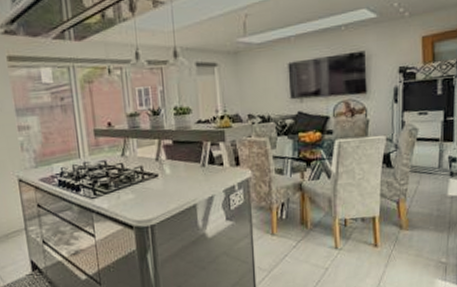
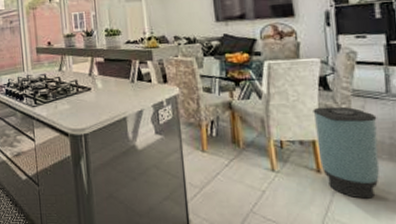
trash can: none [375,183,429,268] -> present [313,106,380,199]

